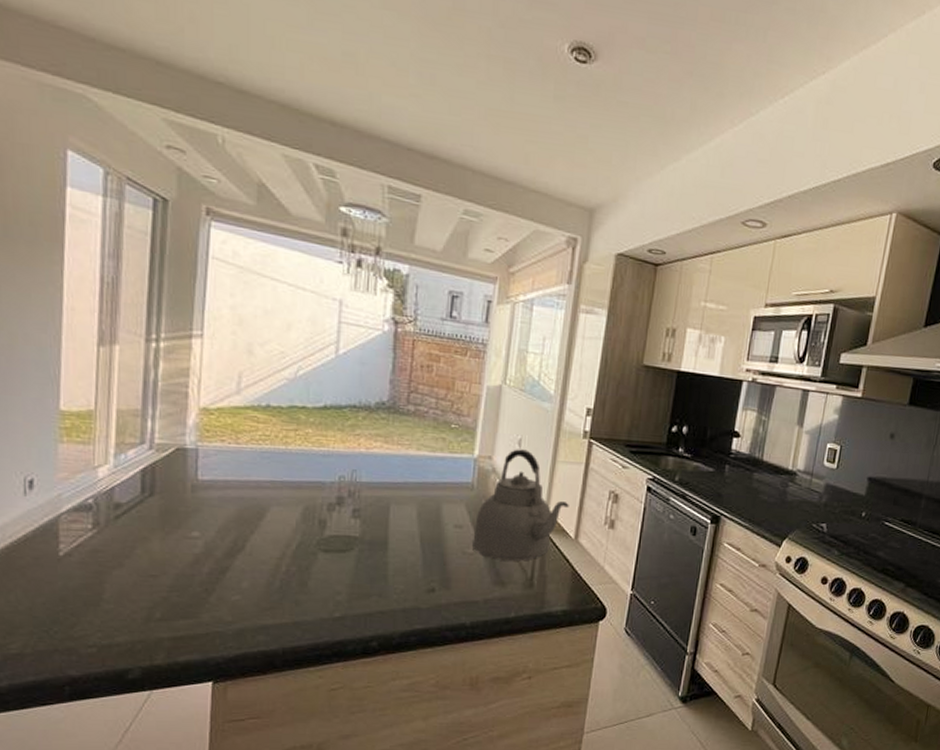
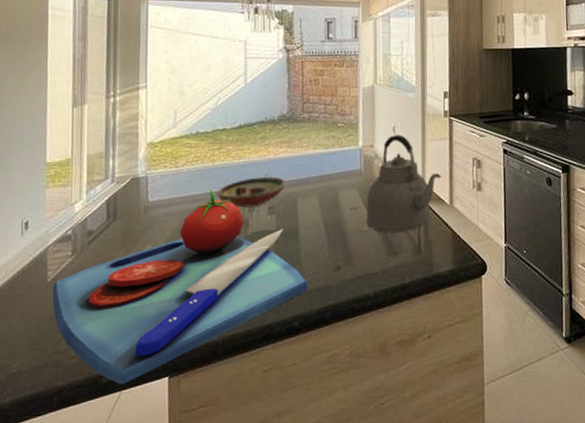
chopping board: none [65,478,394,683] -> present [52,190,308,385]
decorative bowl: none [288,471,379,506] -> present [217,176,287,208]

